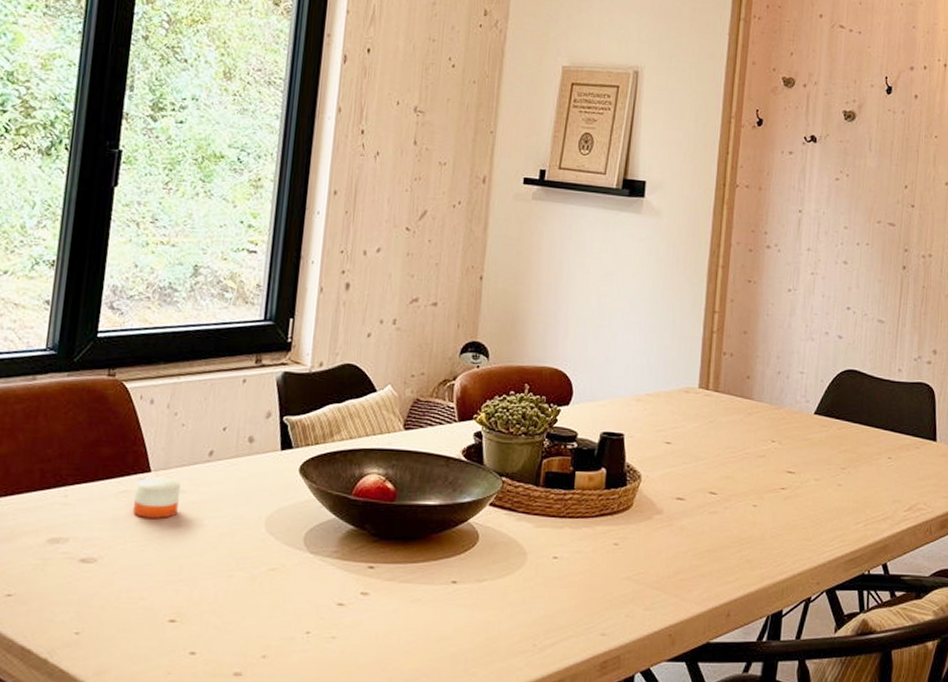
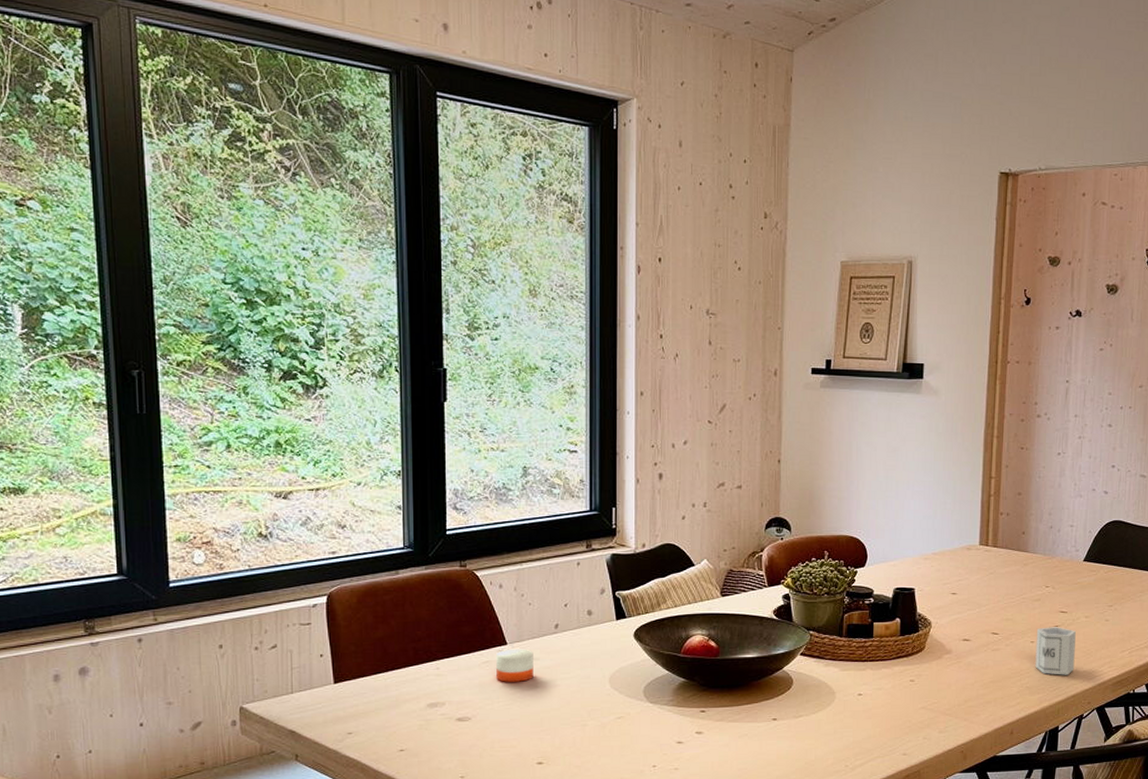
cup: none [757,489,804,548] -> present [1035,627,1076,675]

